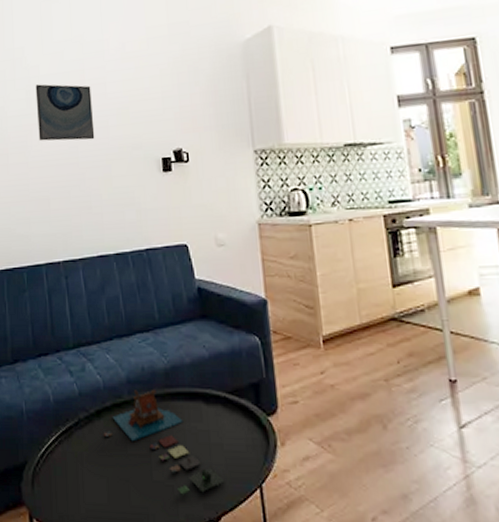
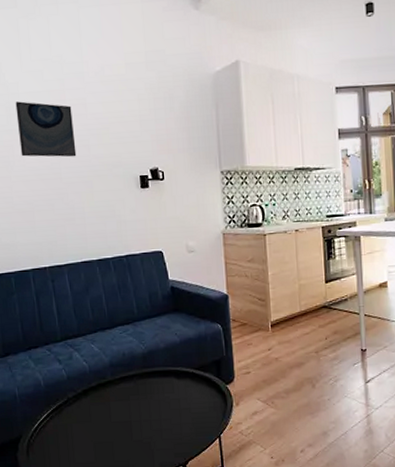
board game: present [103,390,225,494] -> none [89,371,192,448]

